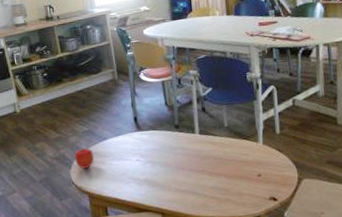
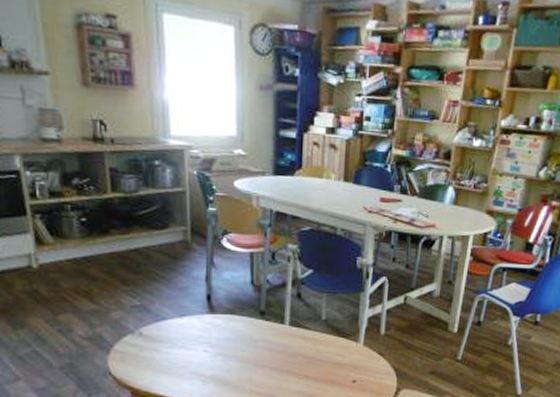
fruit: present [74,148,94,169] -> none [116,329,145,357]

